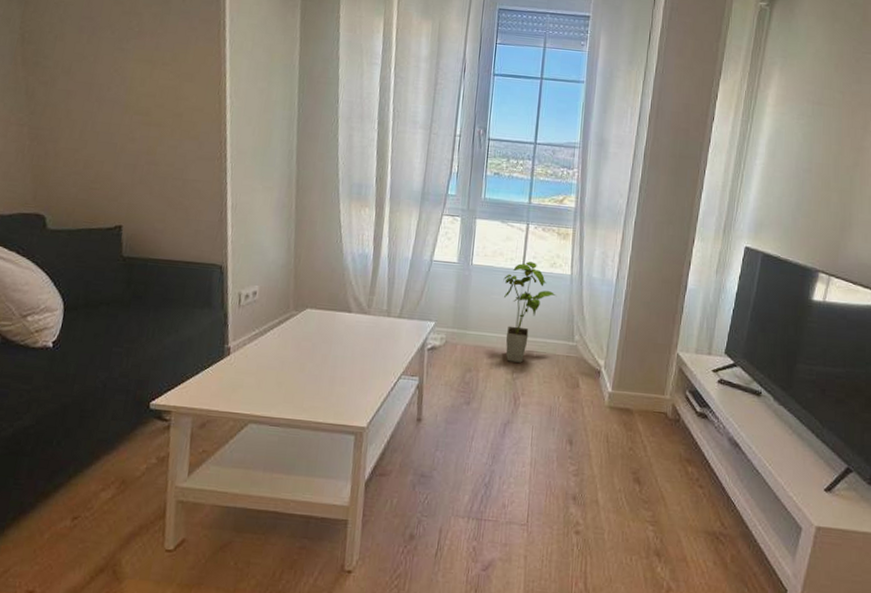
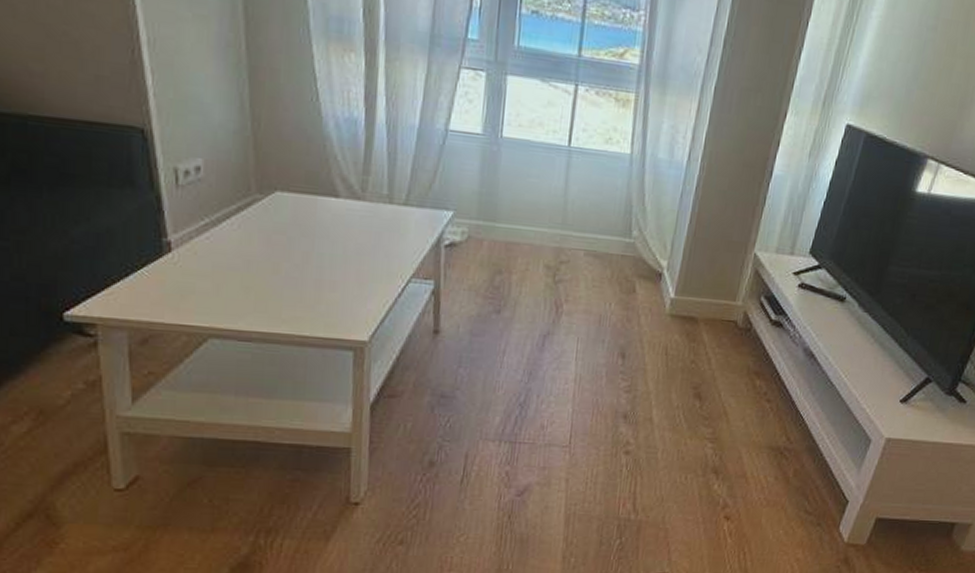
house plant: present [503,262,557,363] -> none [543,135,612,263]

